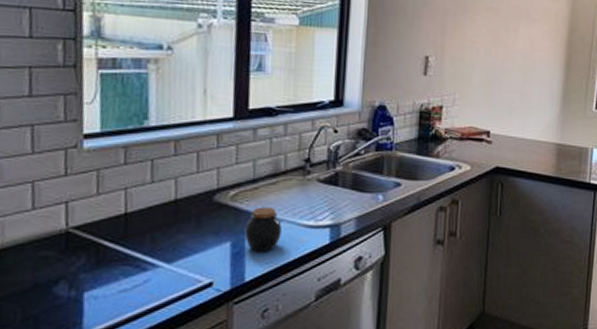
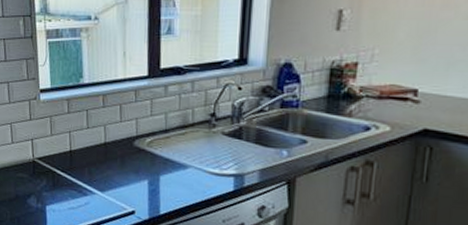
jar: present [244,207,282,252] -> none [159,153,190,192]

